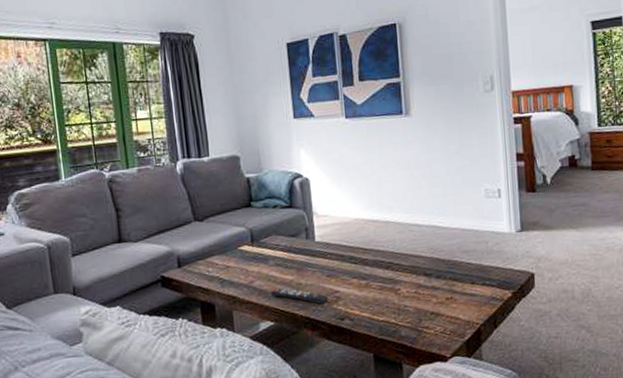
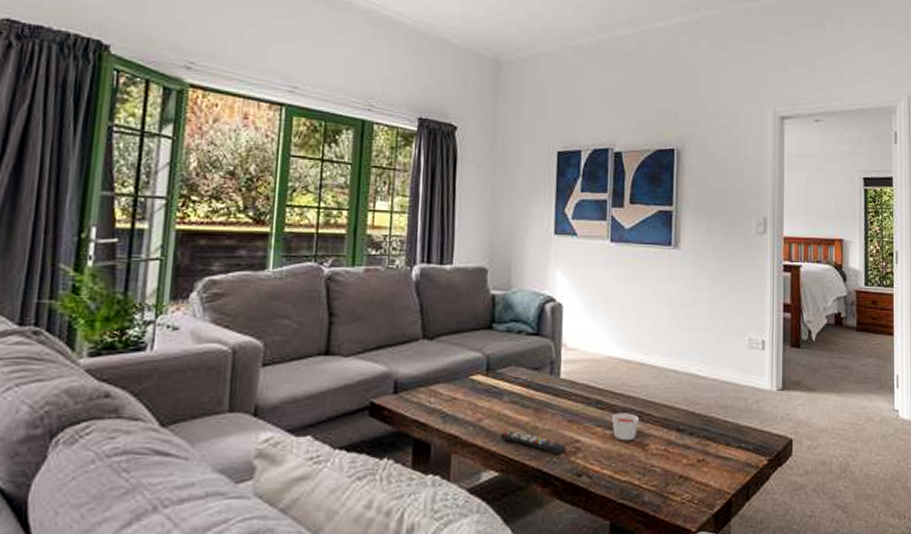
candle: none [365,264,389,288] -> present [612,413,638,441]

